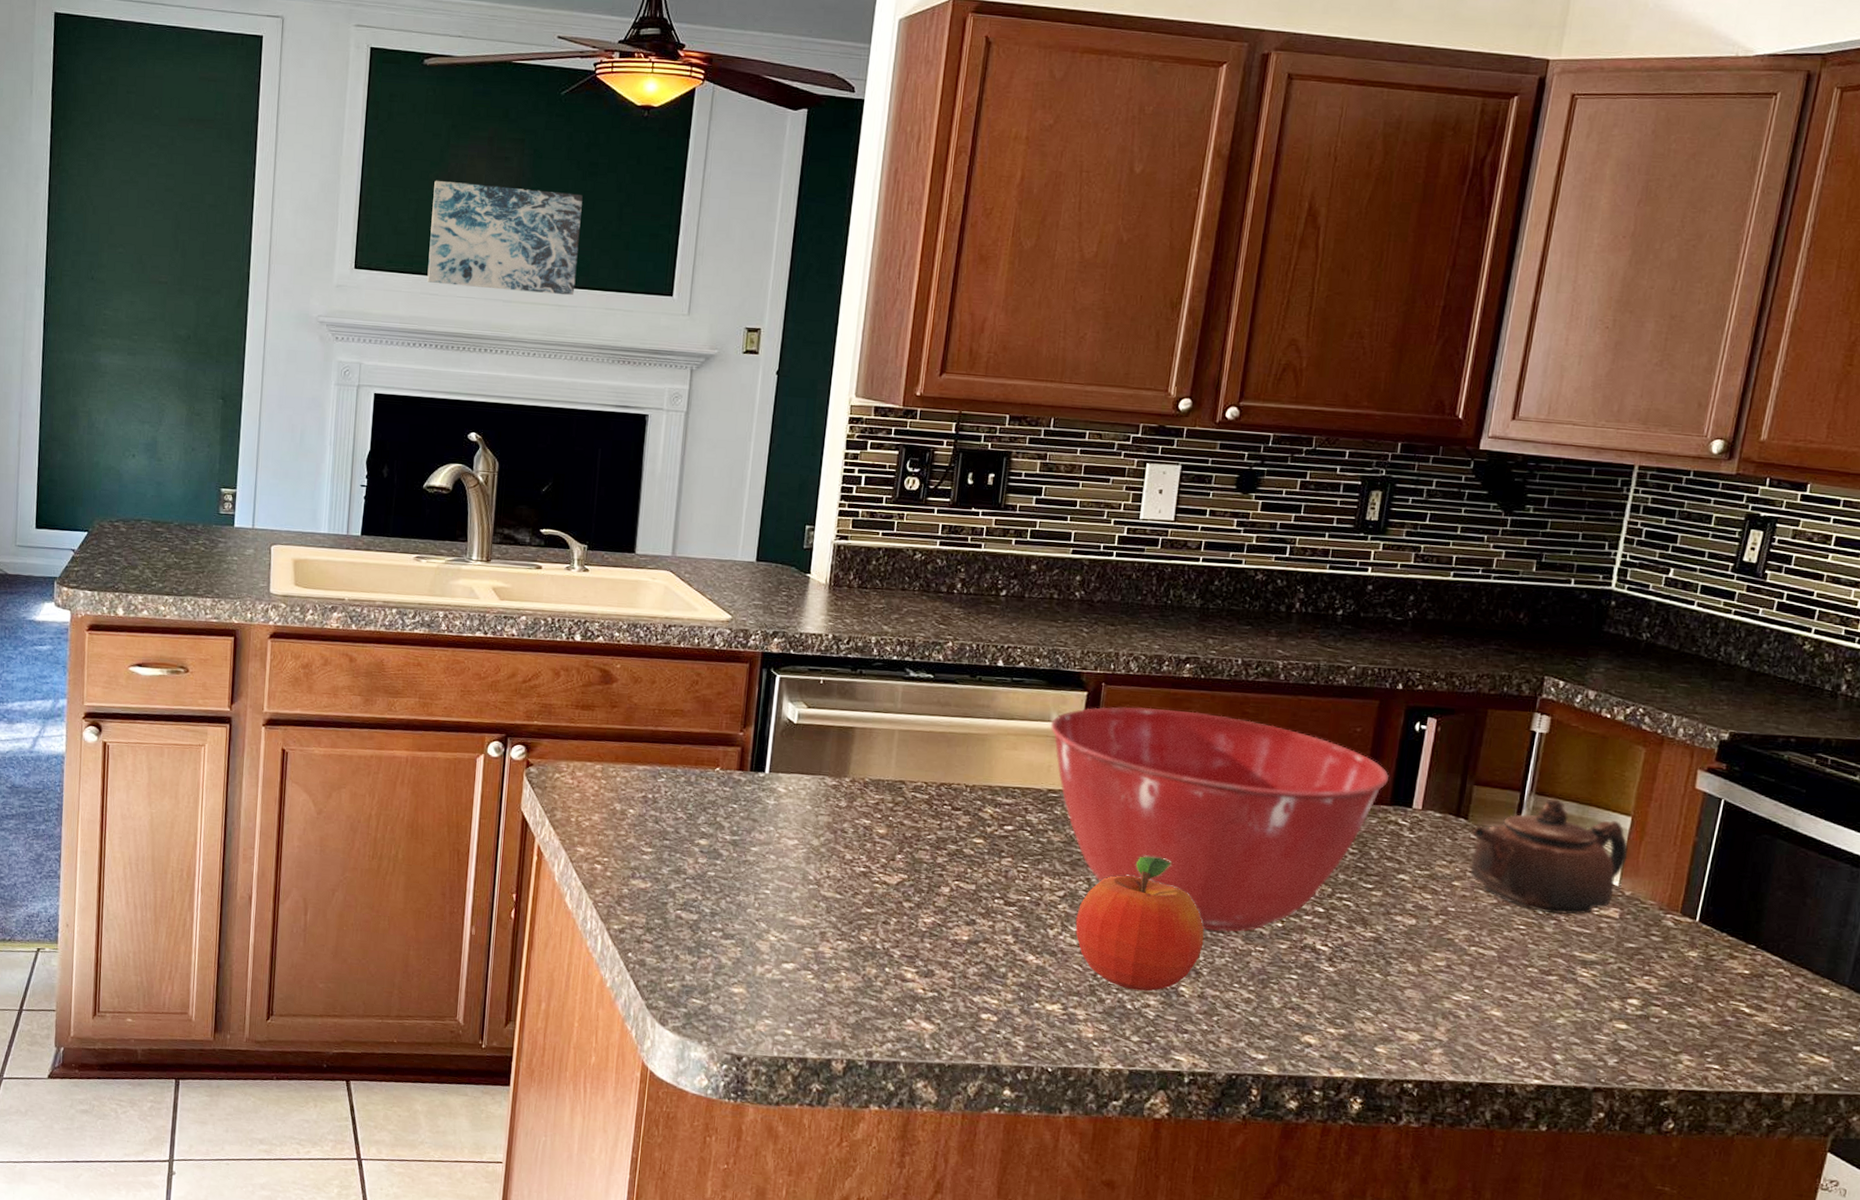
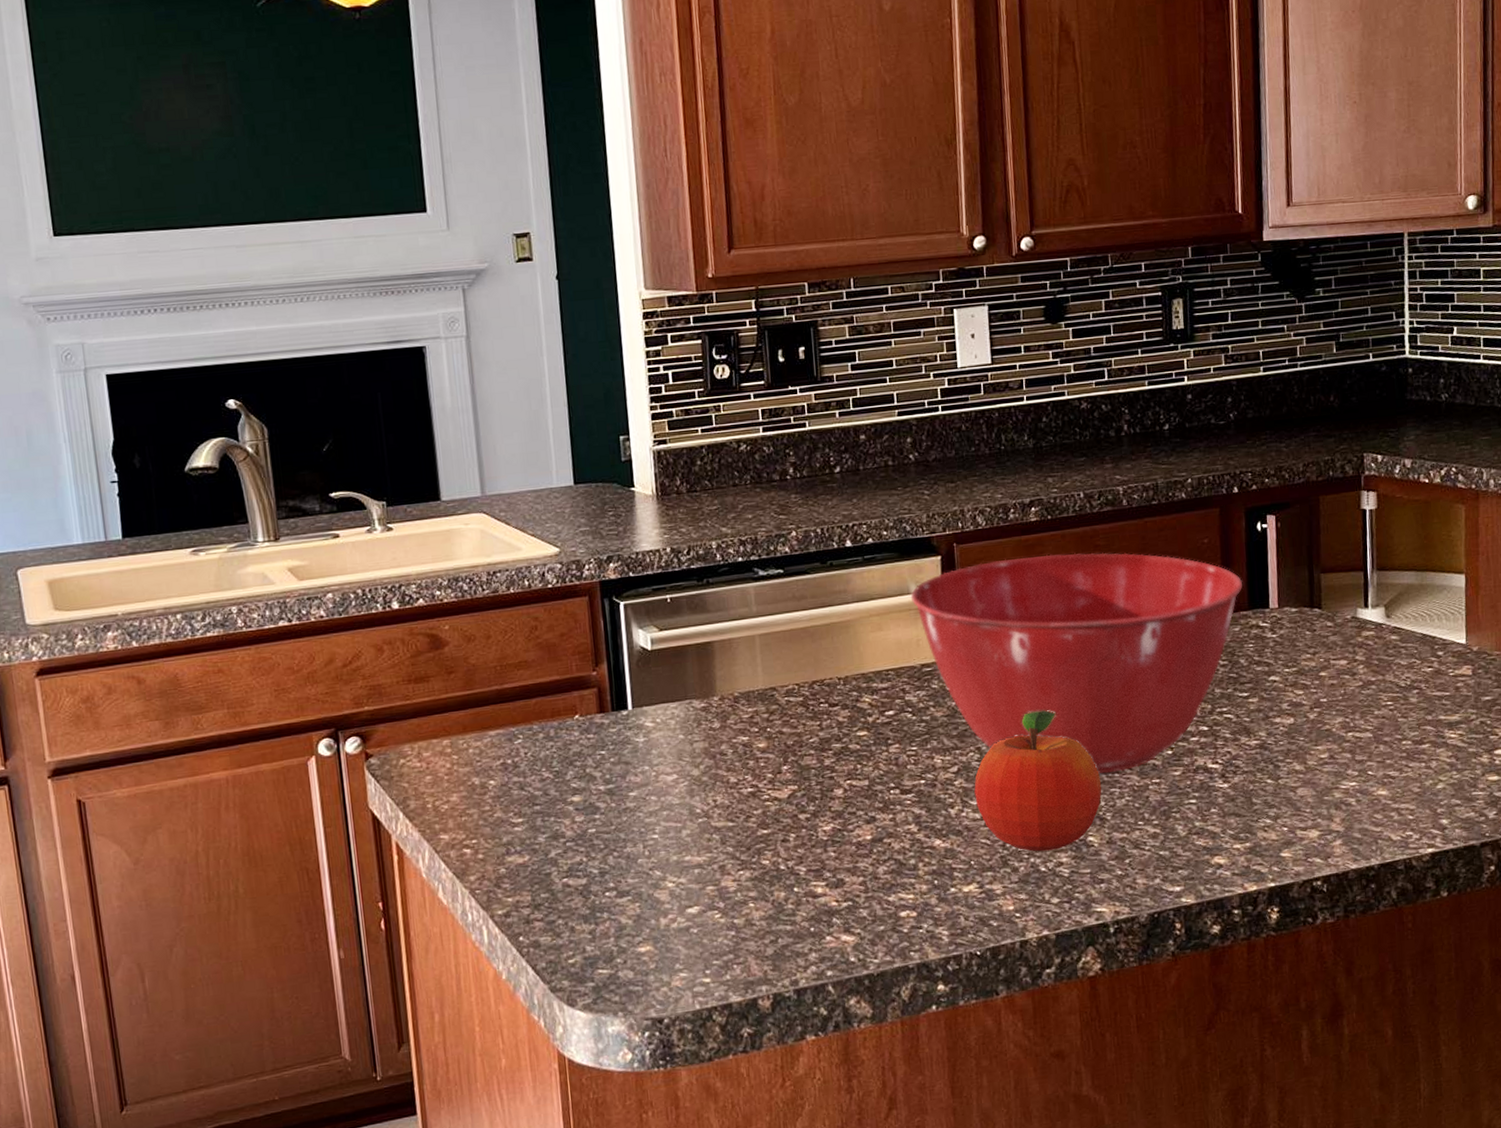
wall art: present [427,180,583,296] -> none [129,114,316,239]
teapot: present [1471,799,1628,915] -> none [1328,571,1469,685]

